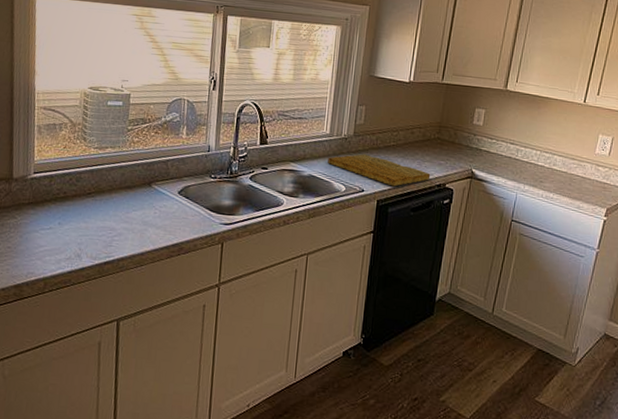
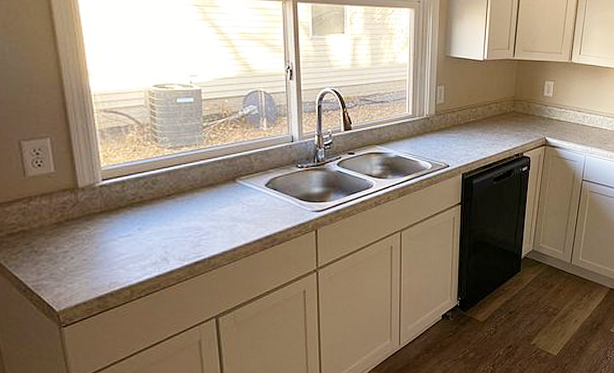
cutting board: present [328,154,431,187] -> none [413,132,509,160]

